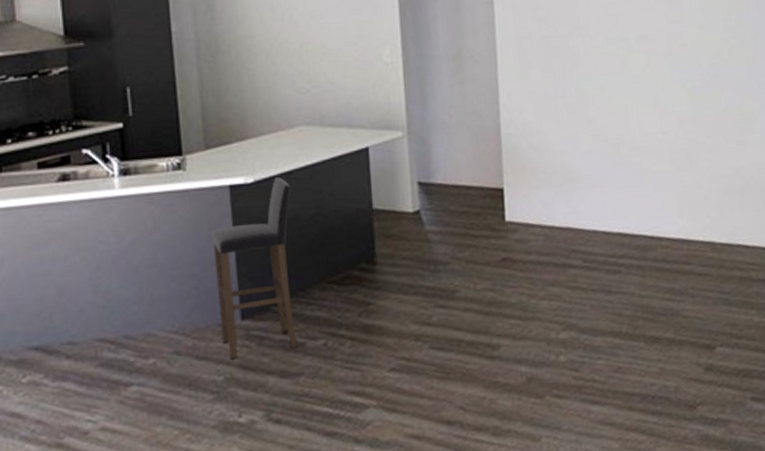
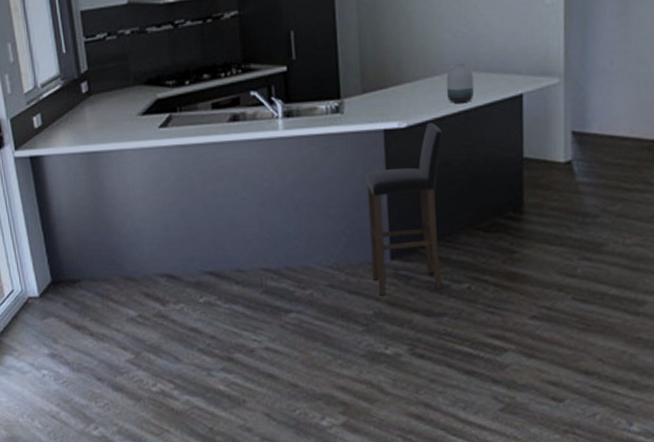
vase: none [291,118,321,157] -> present [446,63,475,103]

